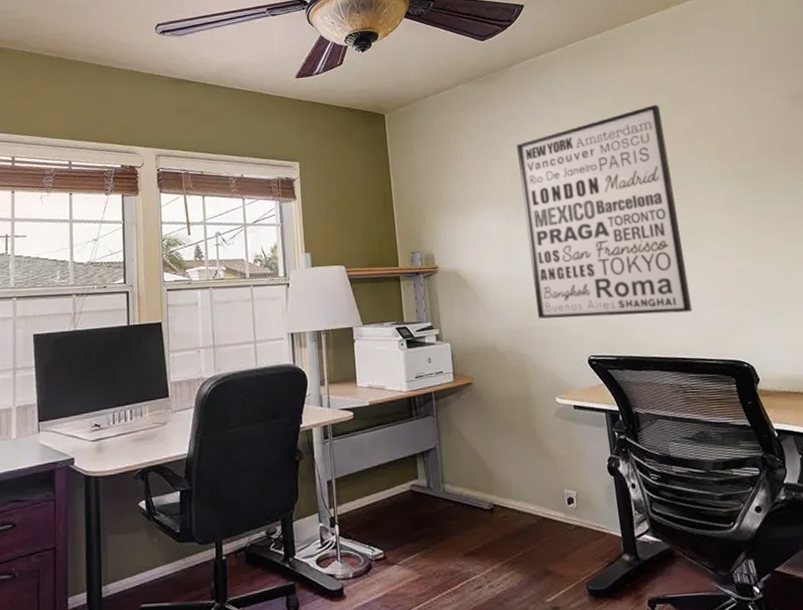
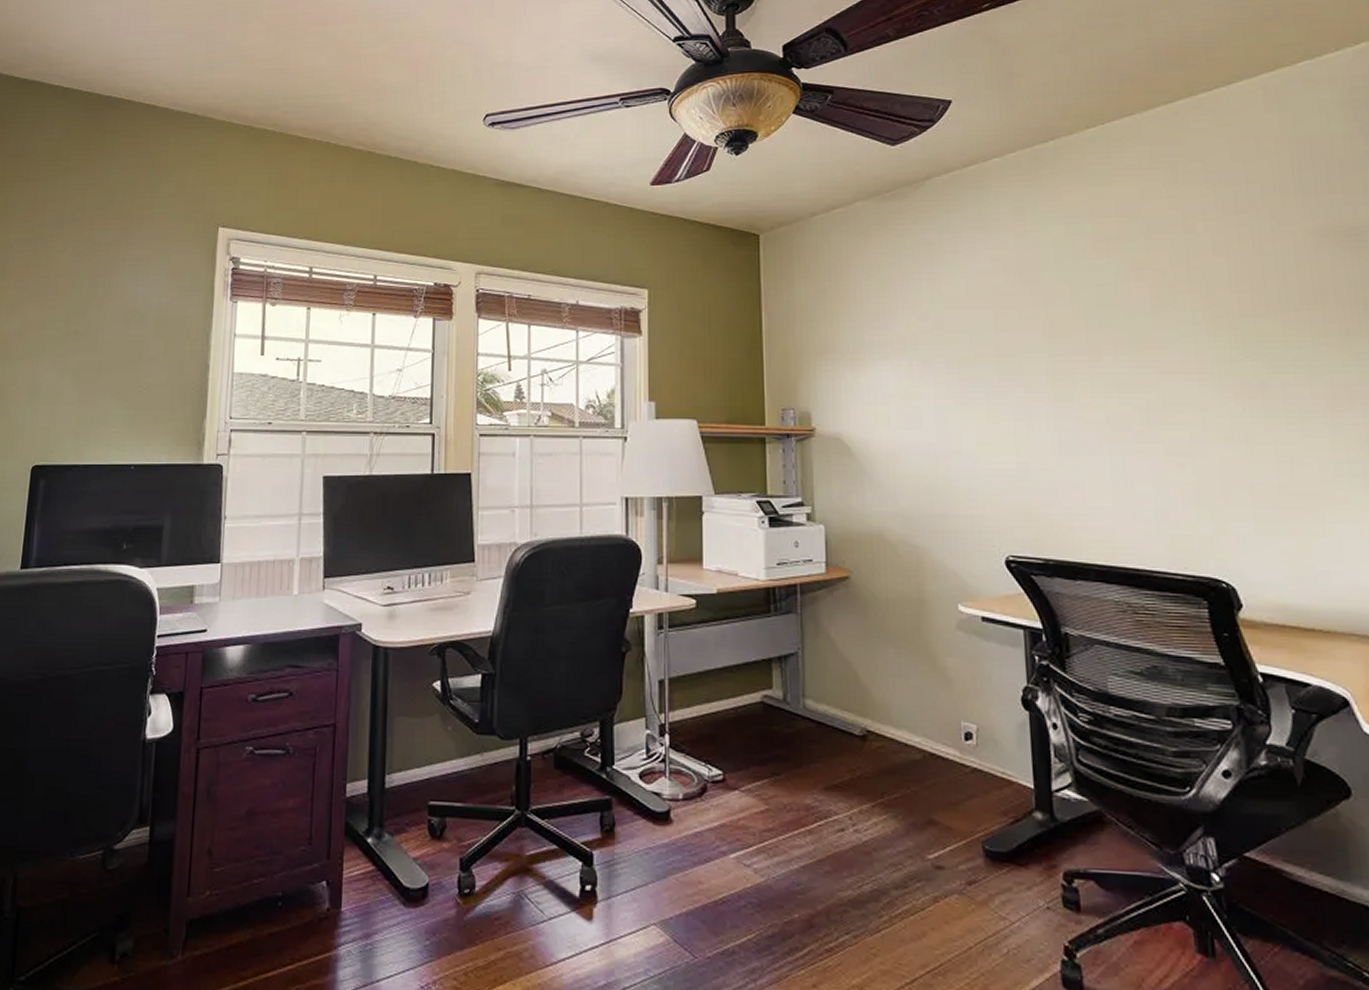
wall art: present [517,105,693,319] -> none [929,237,1155,510]

